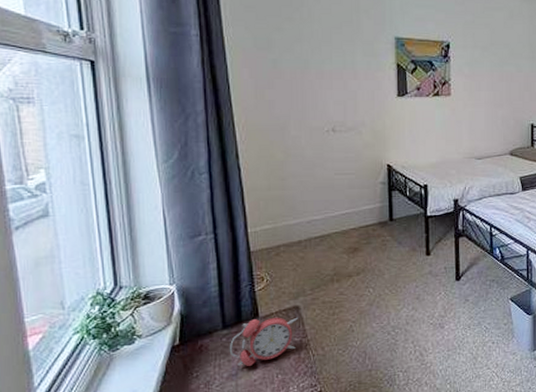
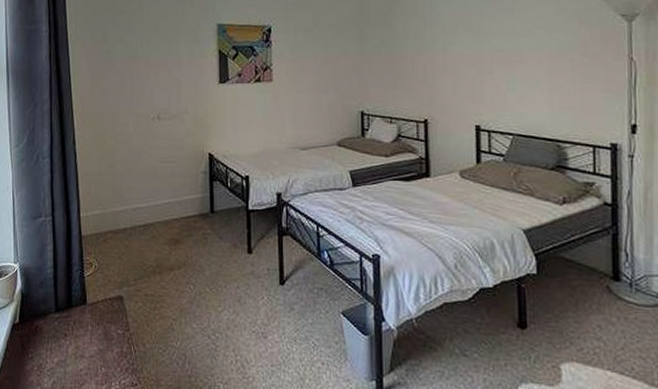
alarm clock: present [229,317,299,367] -> none [60,305,122,354]

